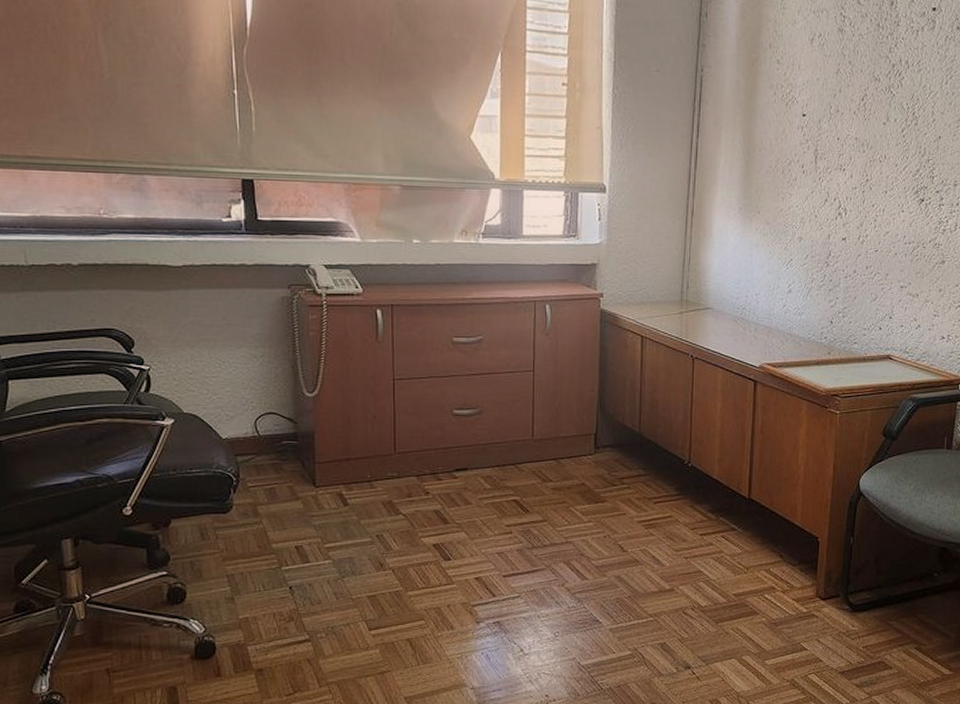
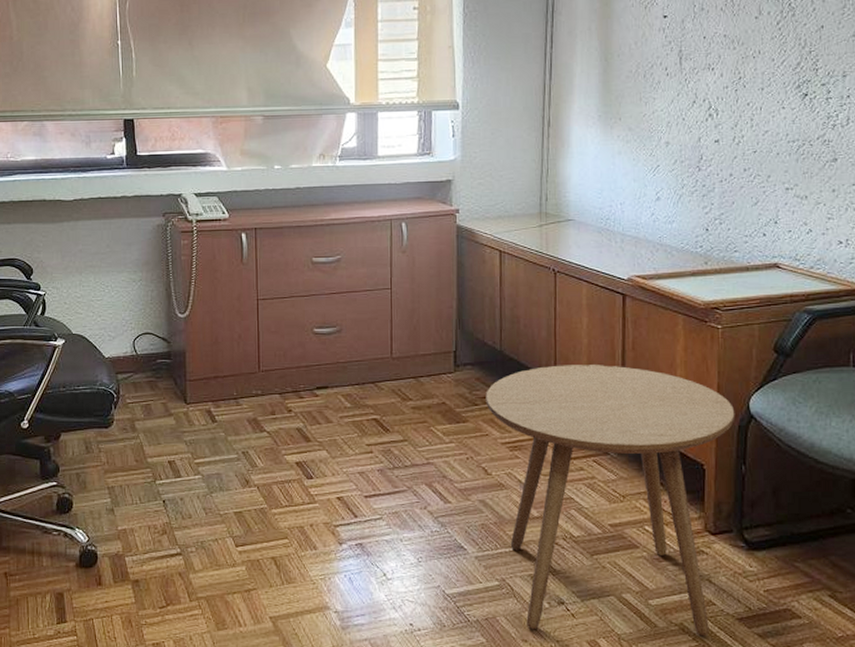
side table: none [624,447,847,694] -> present [485,365,735,637]

